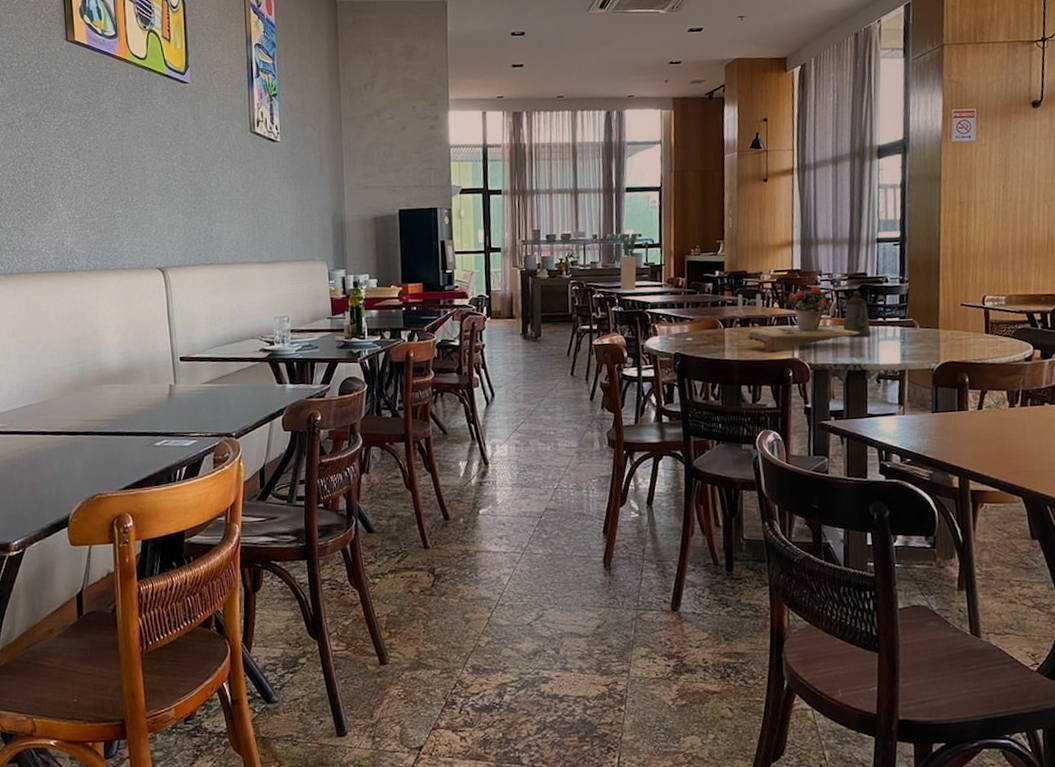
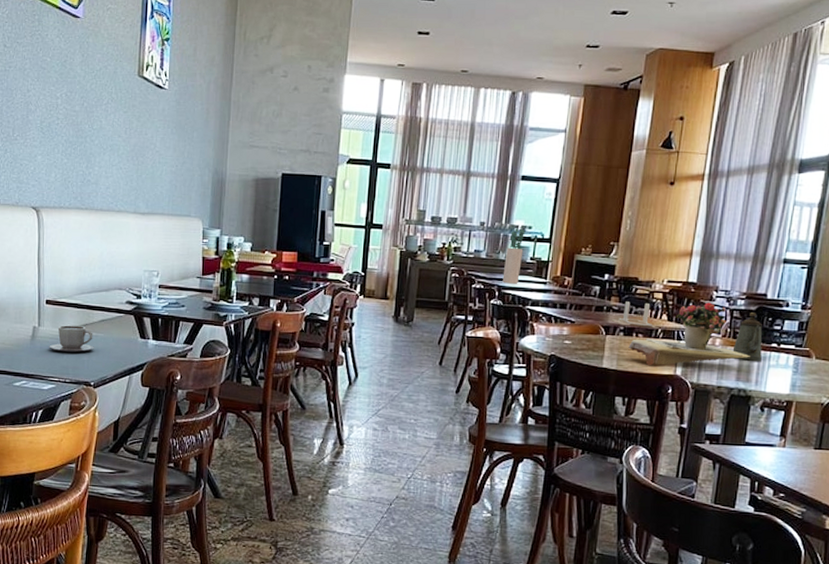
cup: none [186,378,233,407] -> present [48,325,95,352]

